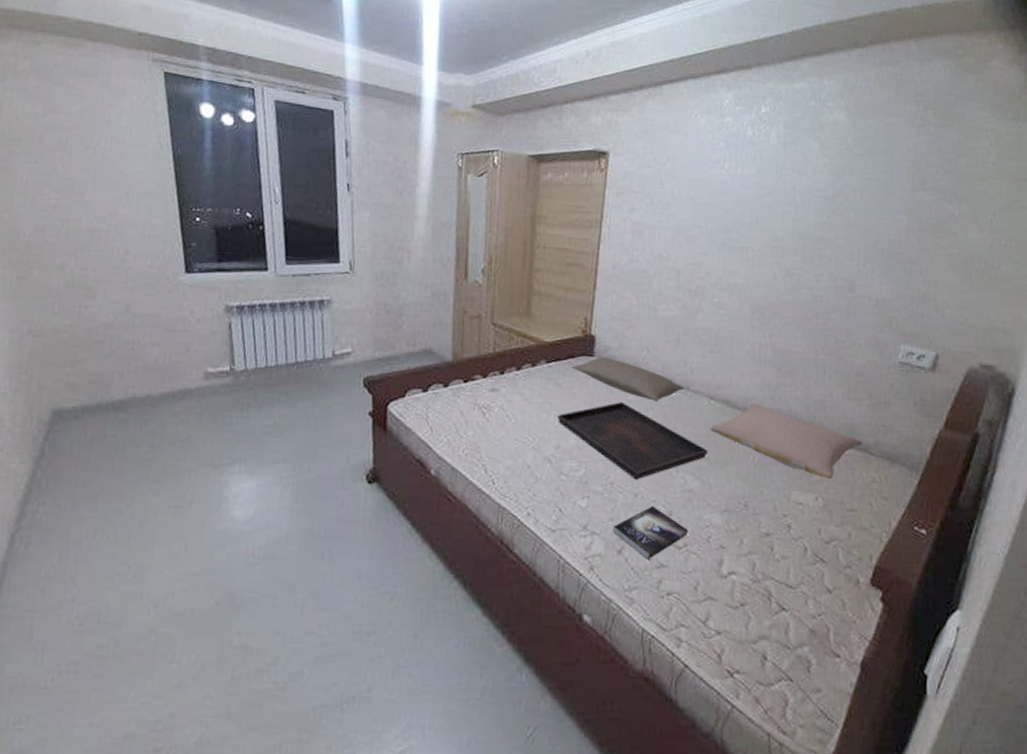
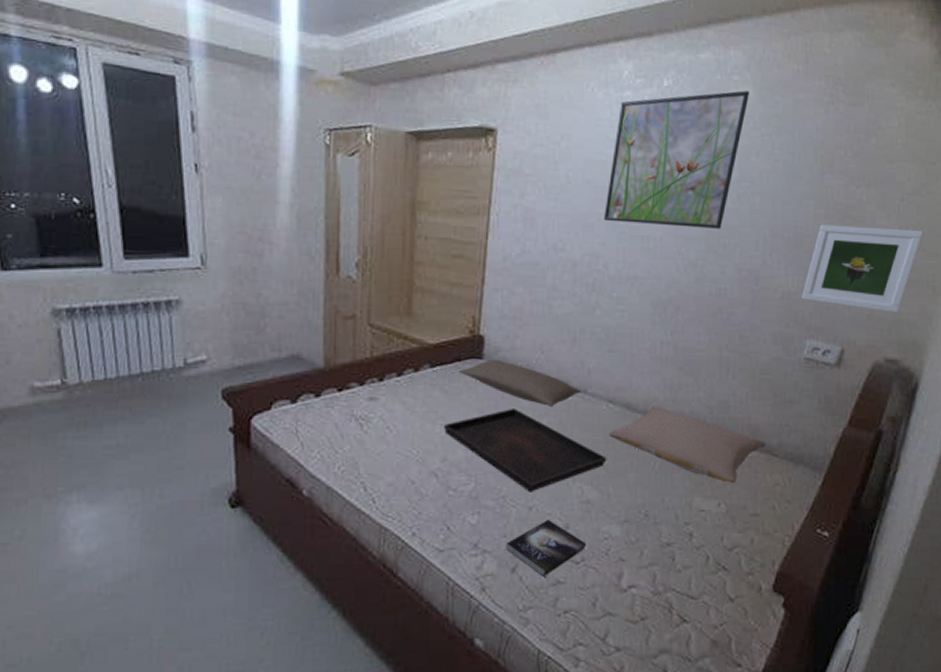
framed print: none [706,115,844,241] -> present [604,90,750,229]
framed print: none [895,237,1017,321] -> present [801,224,924,313]

